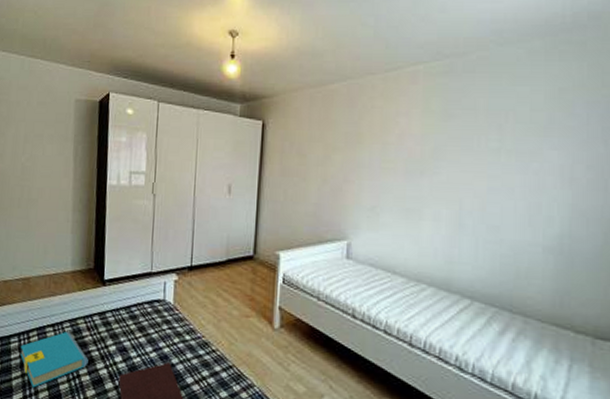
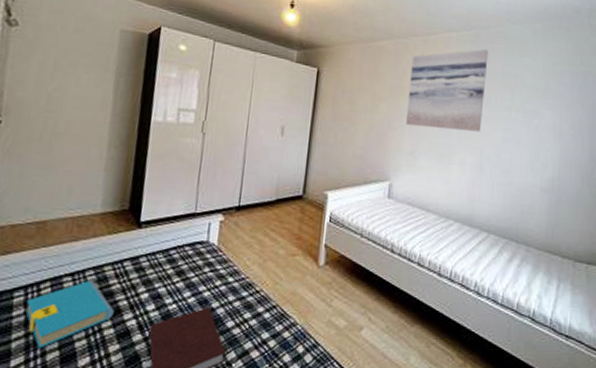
wall art: none [363,81,467,182] -> present [405,49,488,133]

